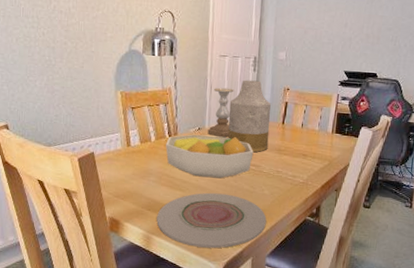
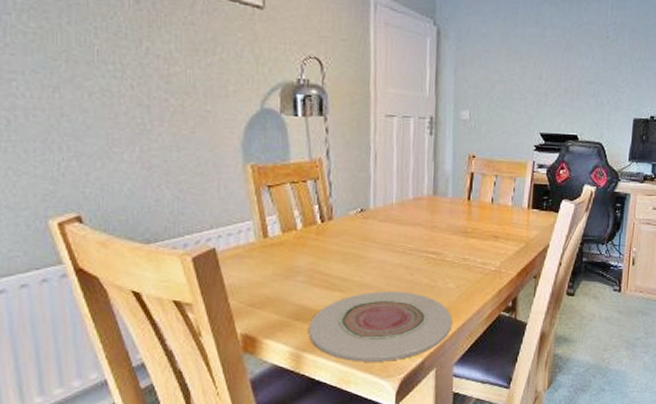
fruit bowl: present [166,134,254,179] -> none [317,217,434,272]
candle holder: present [207,87,234,138] -> none [373,156,406,220]
vase: present [228,80,271,153] -> none [400,146,453,237]

